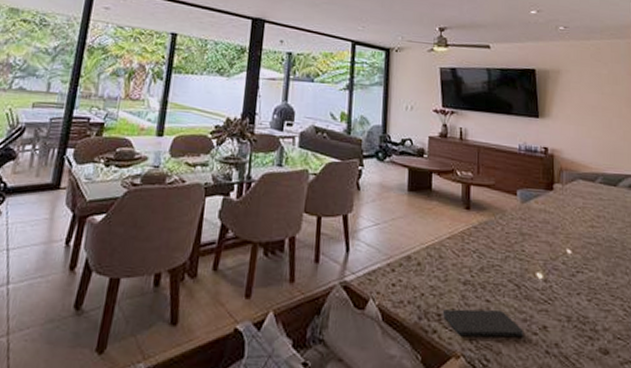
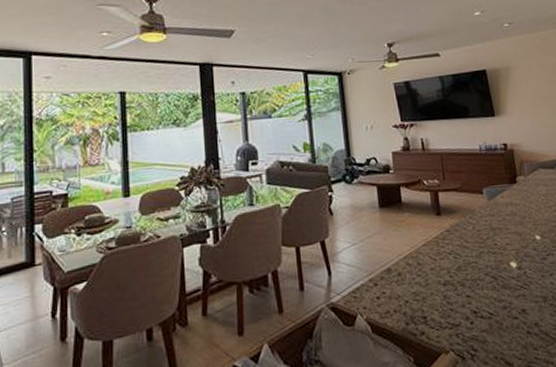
smartphone: present [442,309,524,337] -> none [427,302,506,333]

